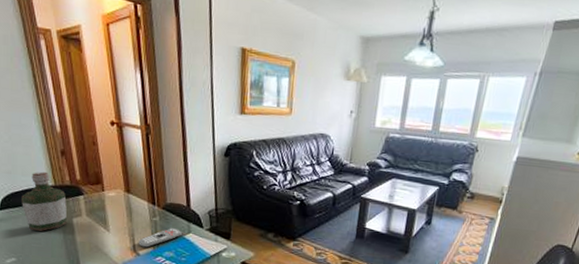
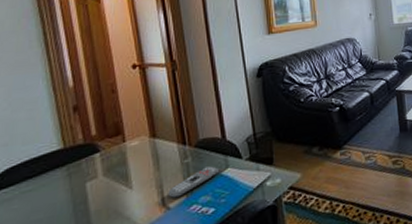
bottle: present [22,171,68,231] -> none [19,134,79,211]

